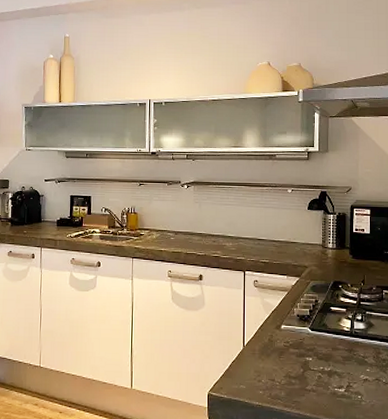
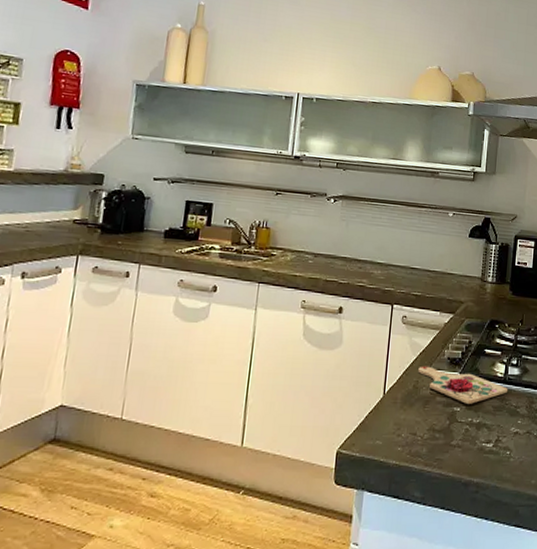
cutting board: none [272,322,356,355] -> present [418,366,509,404]

